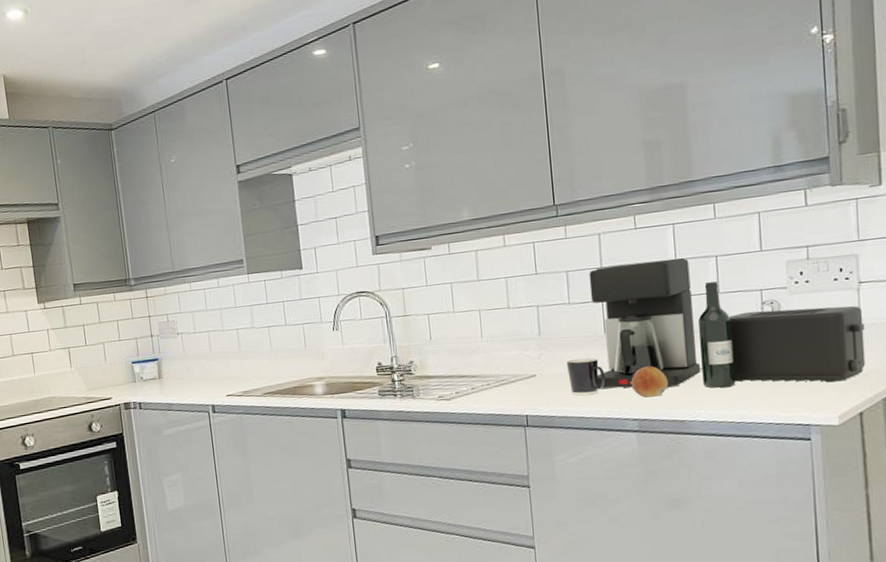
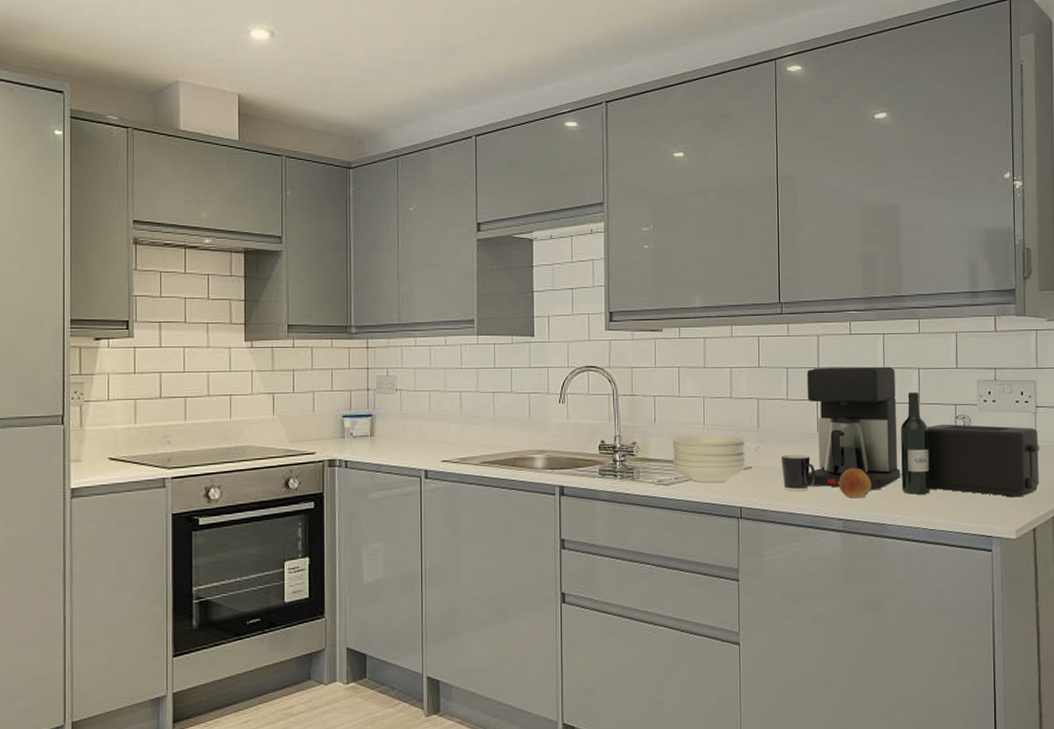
bowl: none [449,345,529,395] -> present [672,434,746,484]

